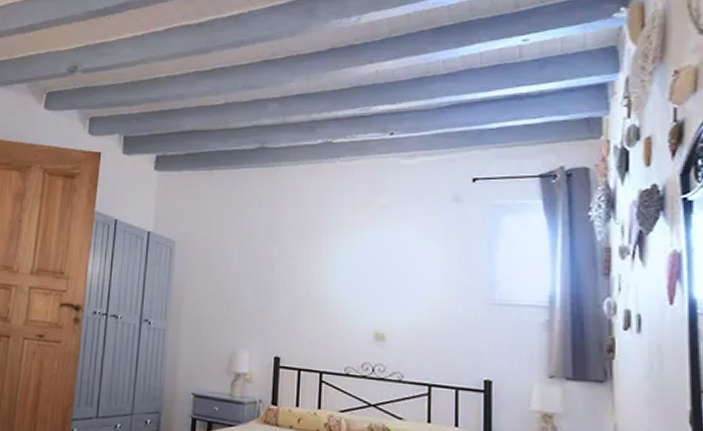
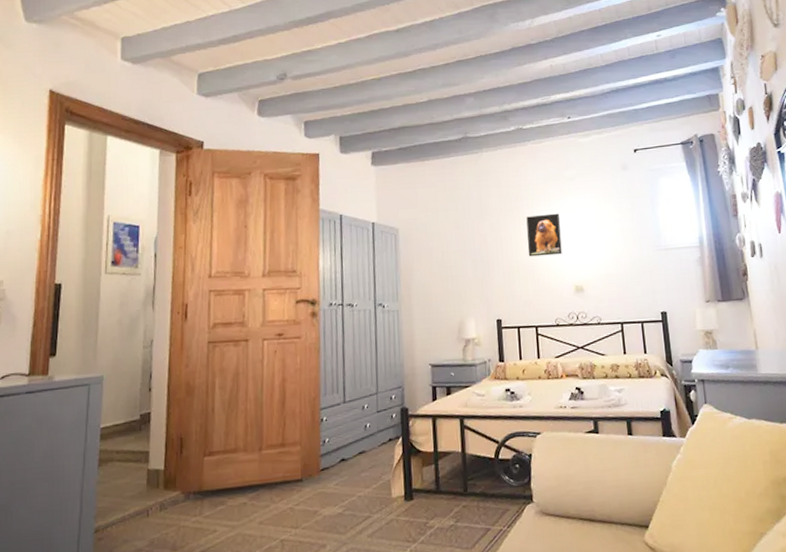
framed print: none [321,244,366,294] -> present [526,213,562,257]

